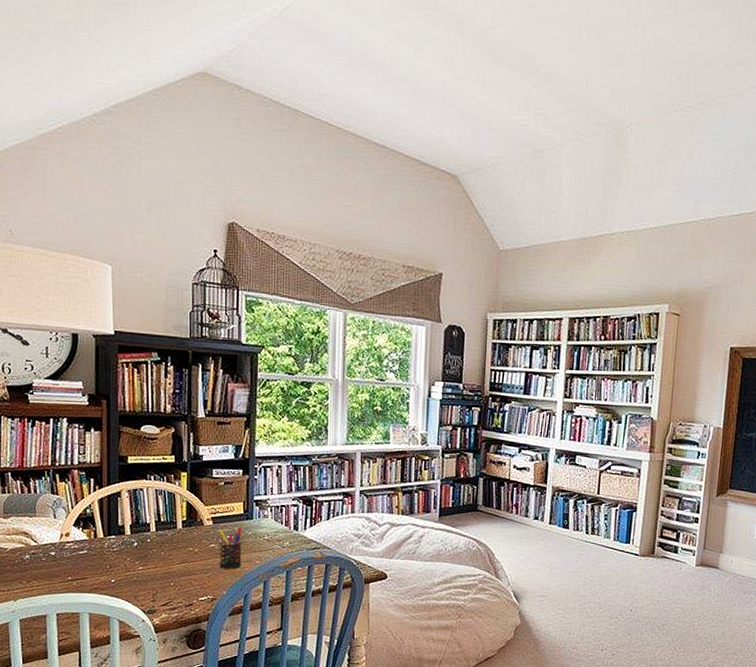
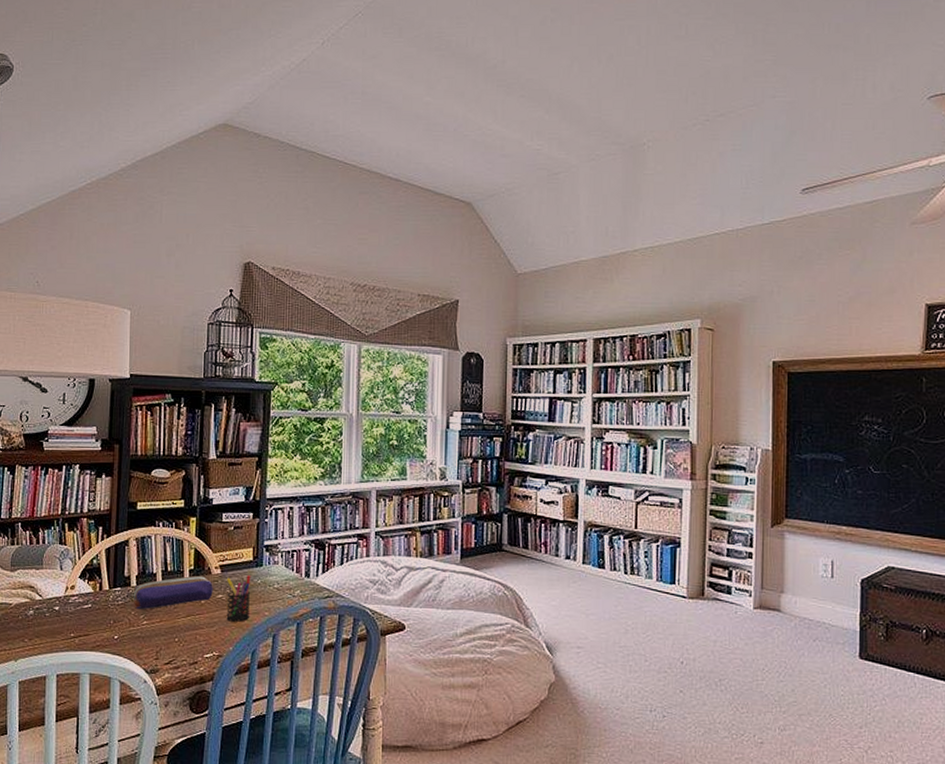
pencil case: none [128,526,206,557] -> present [133,576,213,610]

